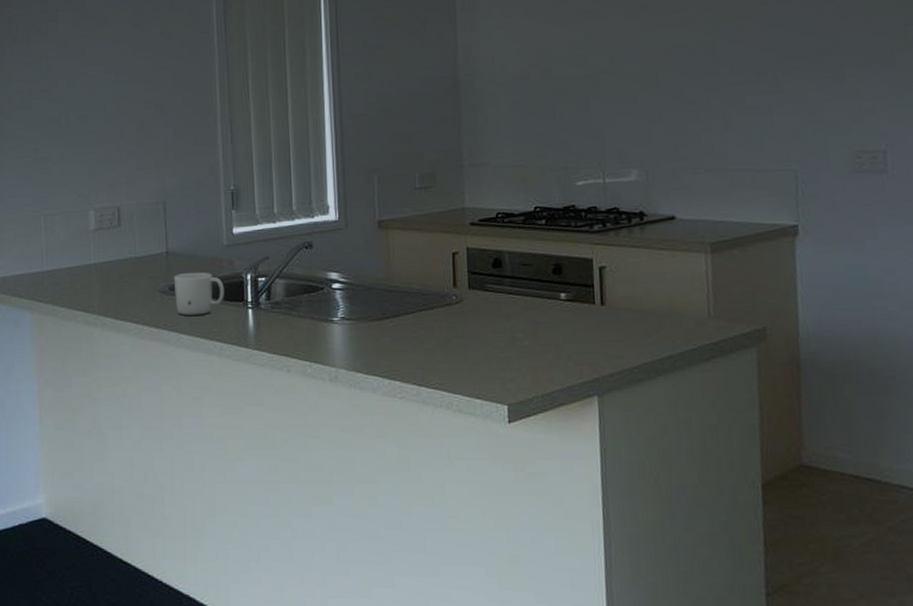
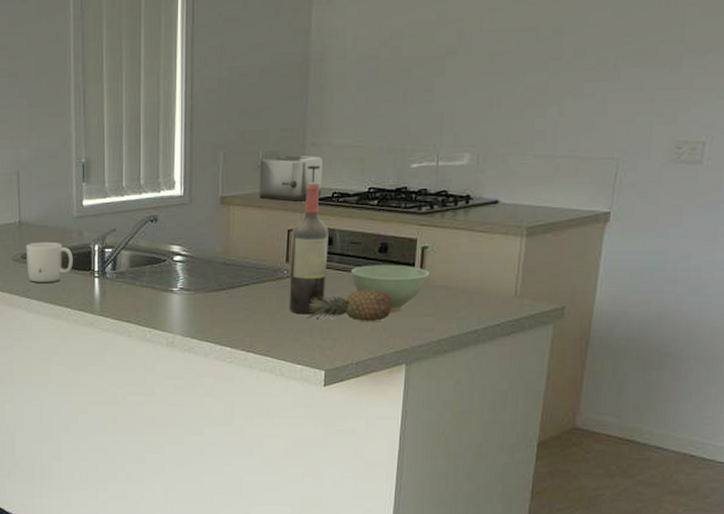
toaster: none [416,176,485,224] -> present [259,155,323,202]
wine bottle: none [457,203,500,343] -> present [289,182,329,315]
fruit: none [481,314,574,350] -> present [306,290,392,322]
bowl: none [525,286,611,338] -> present [351,264,430,312]

